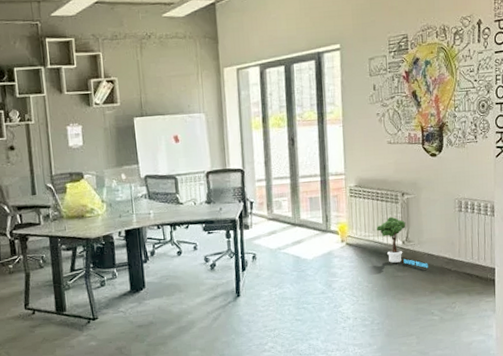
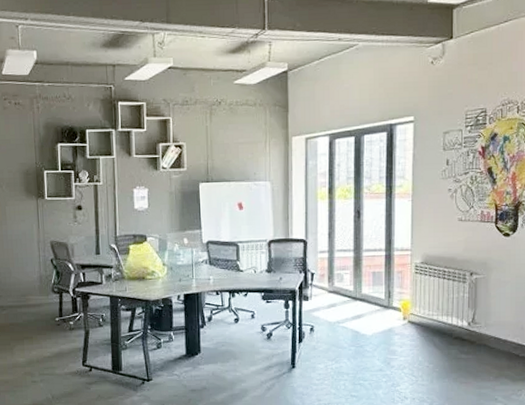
potted tree: present [376,216,428,269] -> none [441,296,494,352]

